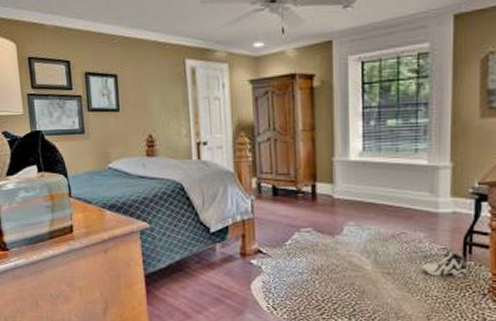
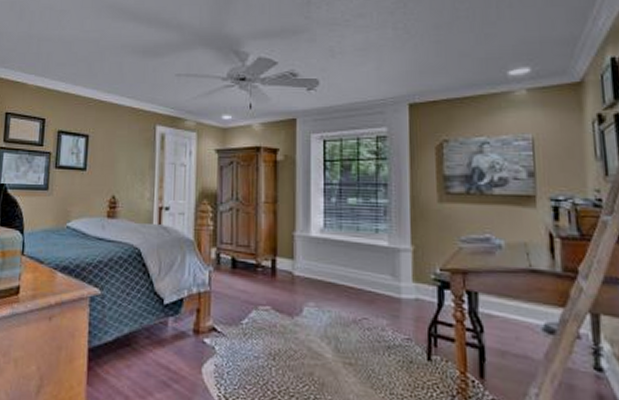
sneaker: present [421,249,467,277] -> none [385,340,433,374]

